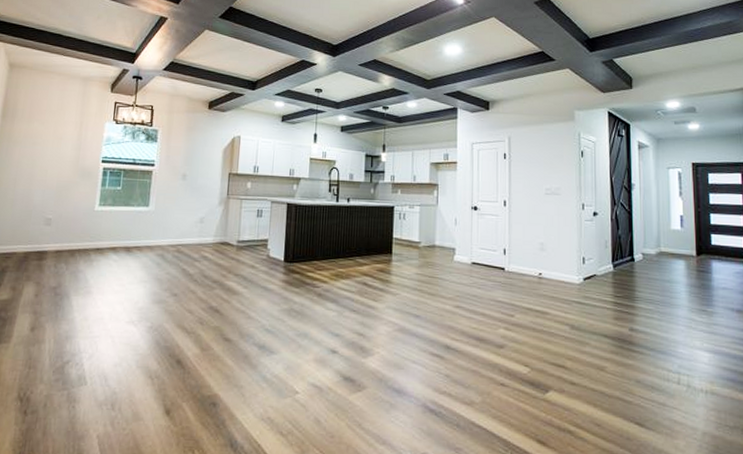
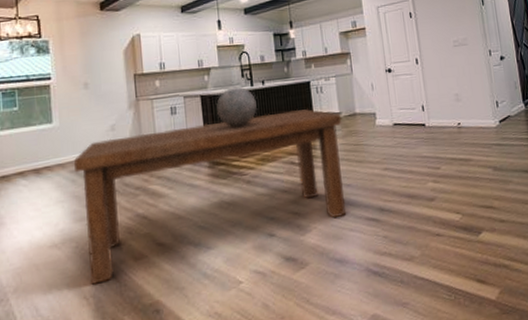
dining table: none [158,230,420,366] -> present [73,109,347,285]
decorative sphere: none [299,200,340,240] -> present [215,86,258,128]

